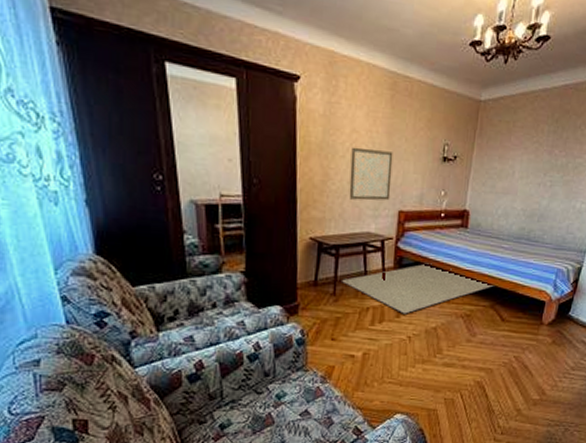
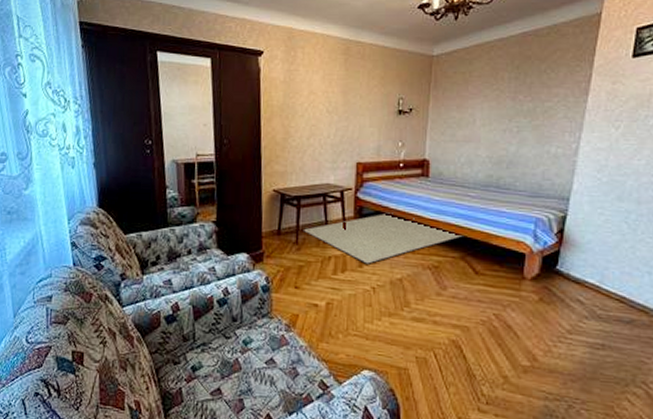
wall art: present [349,147,393,201] -> none [308,107,349,154]

